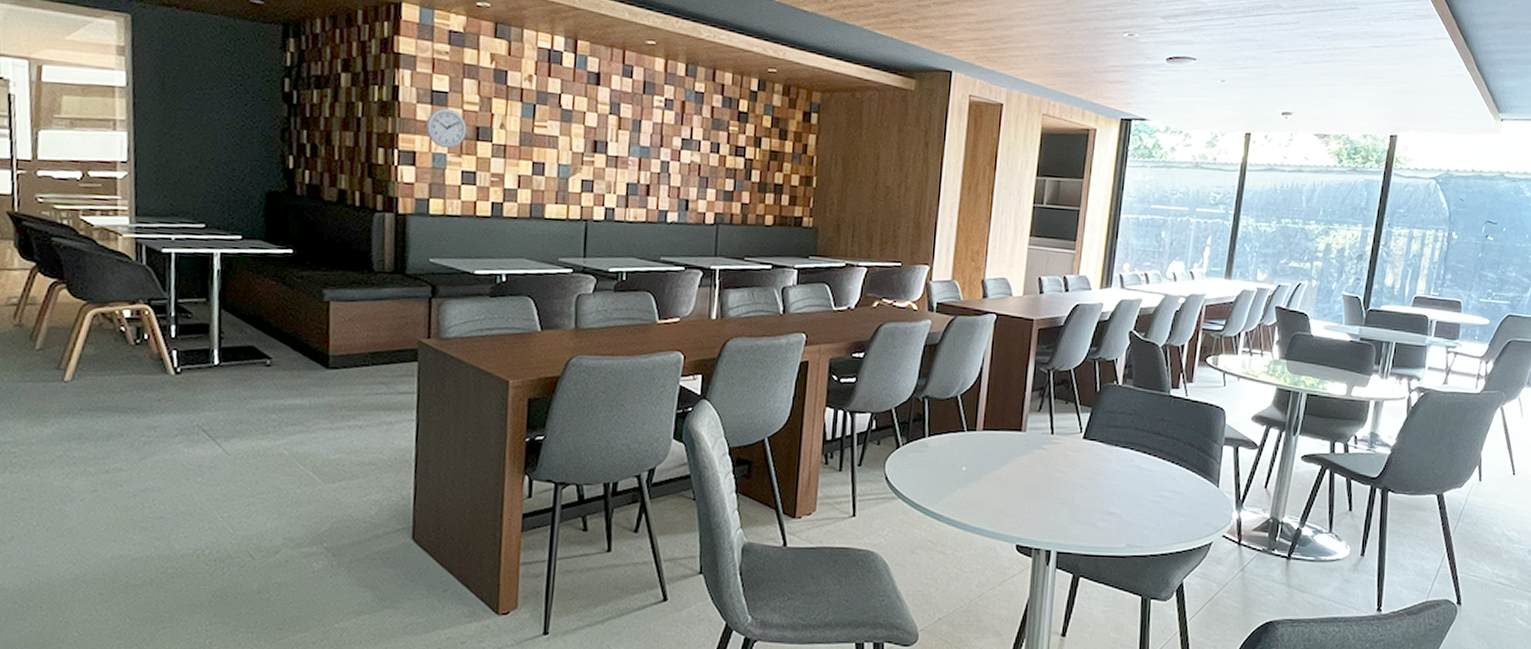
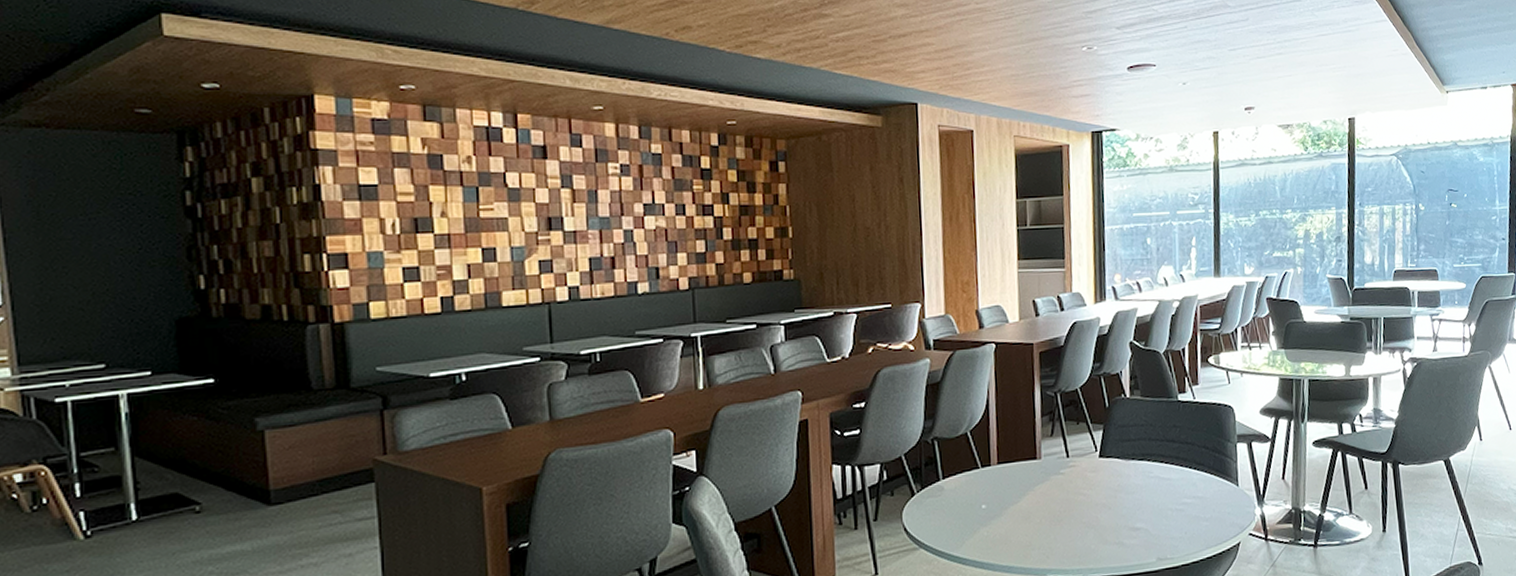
wall clock: present [426,108,467,149] -> none [356,202,404,246]

